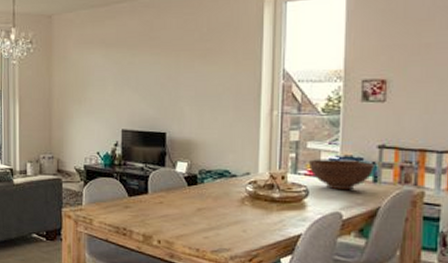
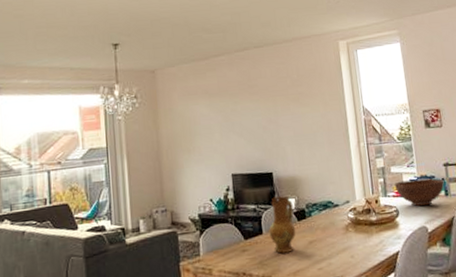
ceramic jug: none [155,158,184,216] -> present [269,196,296,254]

